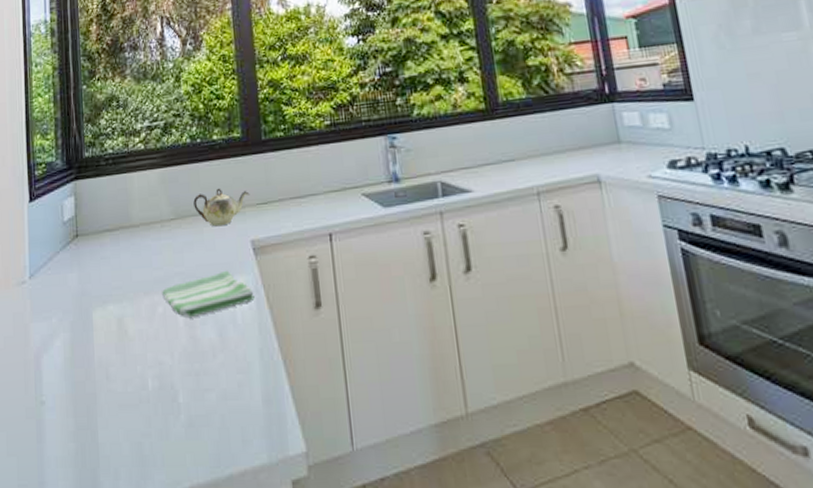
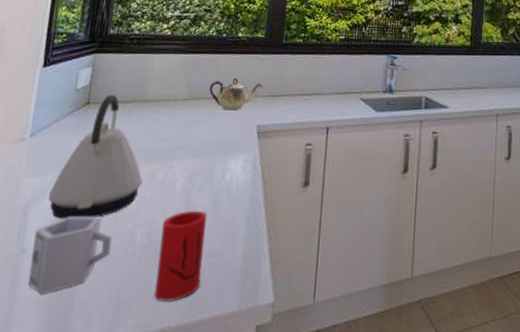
cup: none [51,360,126,450] -> present [28,216,112,294]
kettle: none [56,223,144,366] -> present [48,94,143,219]
dish towel: present [162,270,255,317] -> none [165,148,252,185]
cup: none [172,346,223,454] -> present [153,210,208,301]

